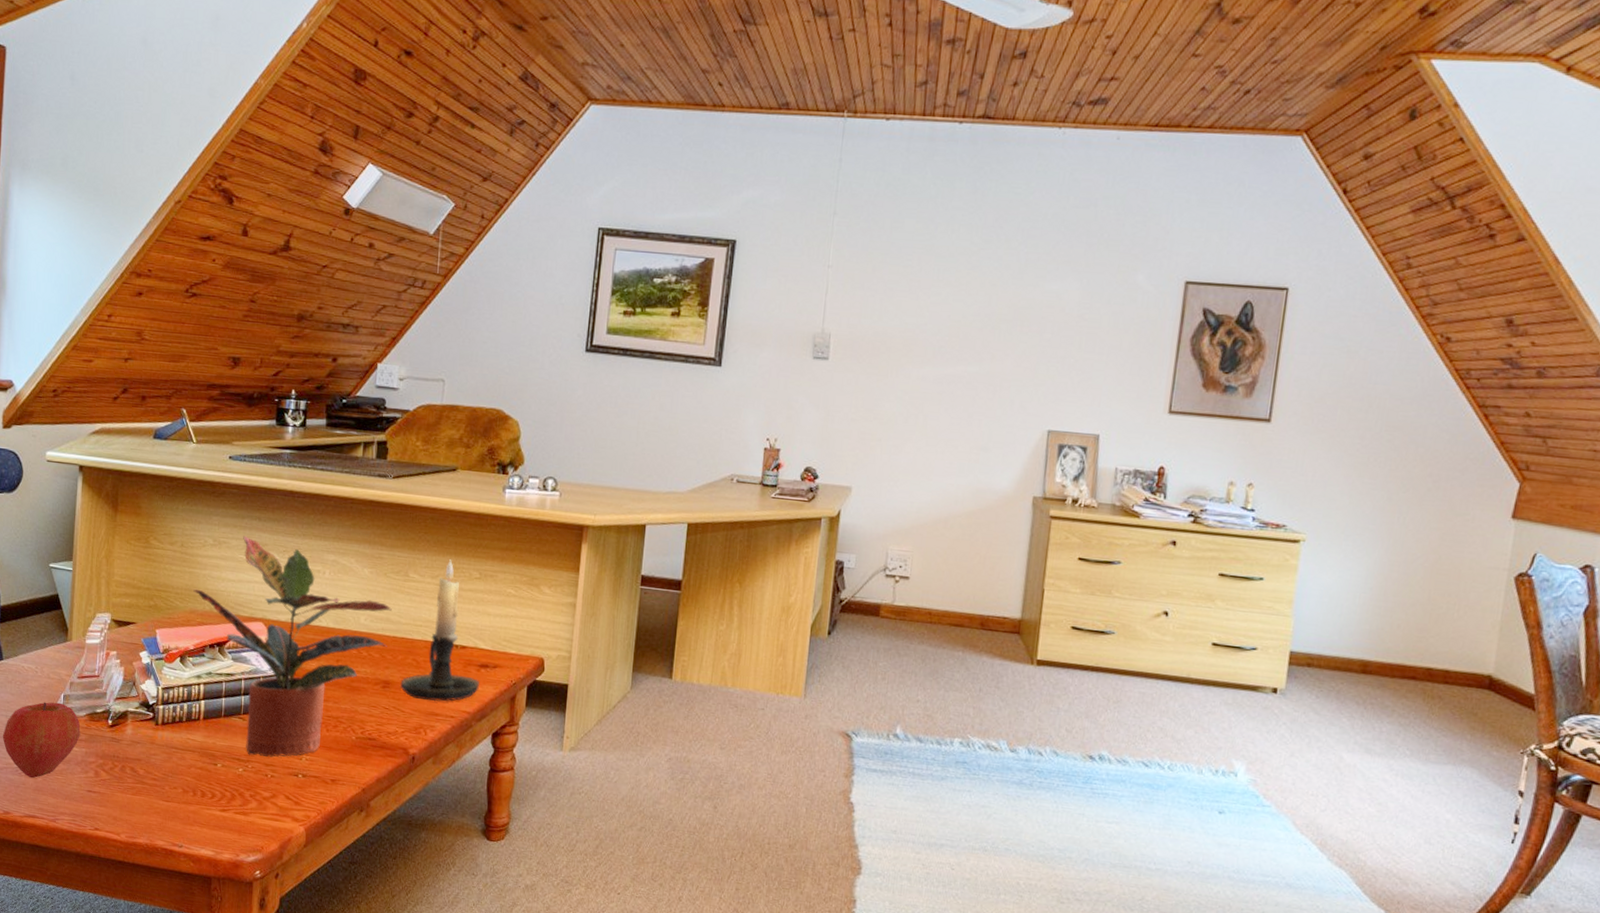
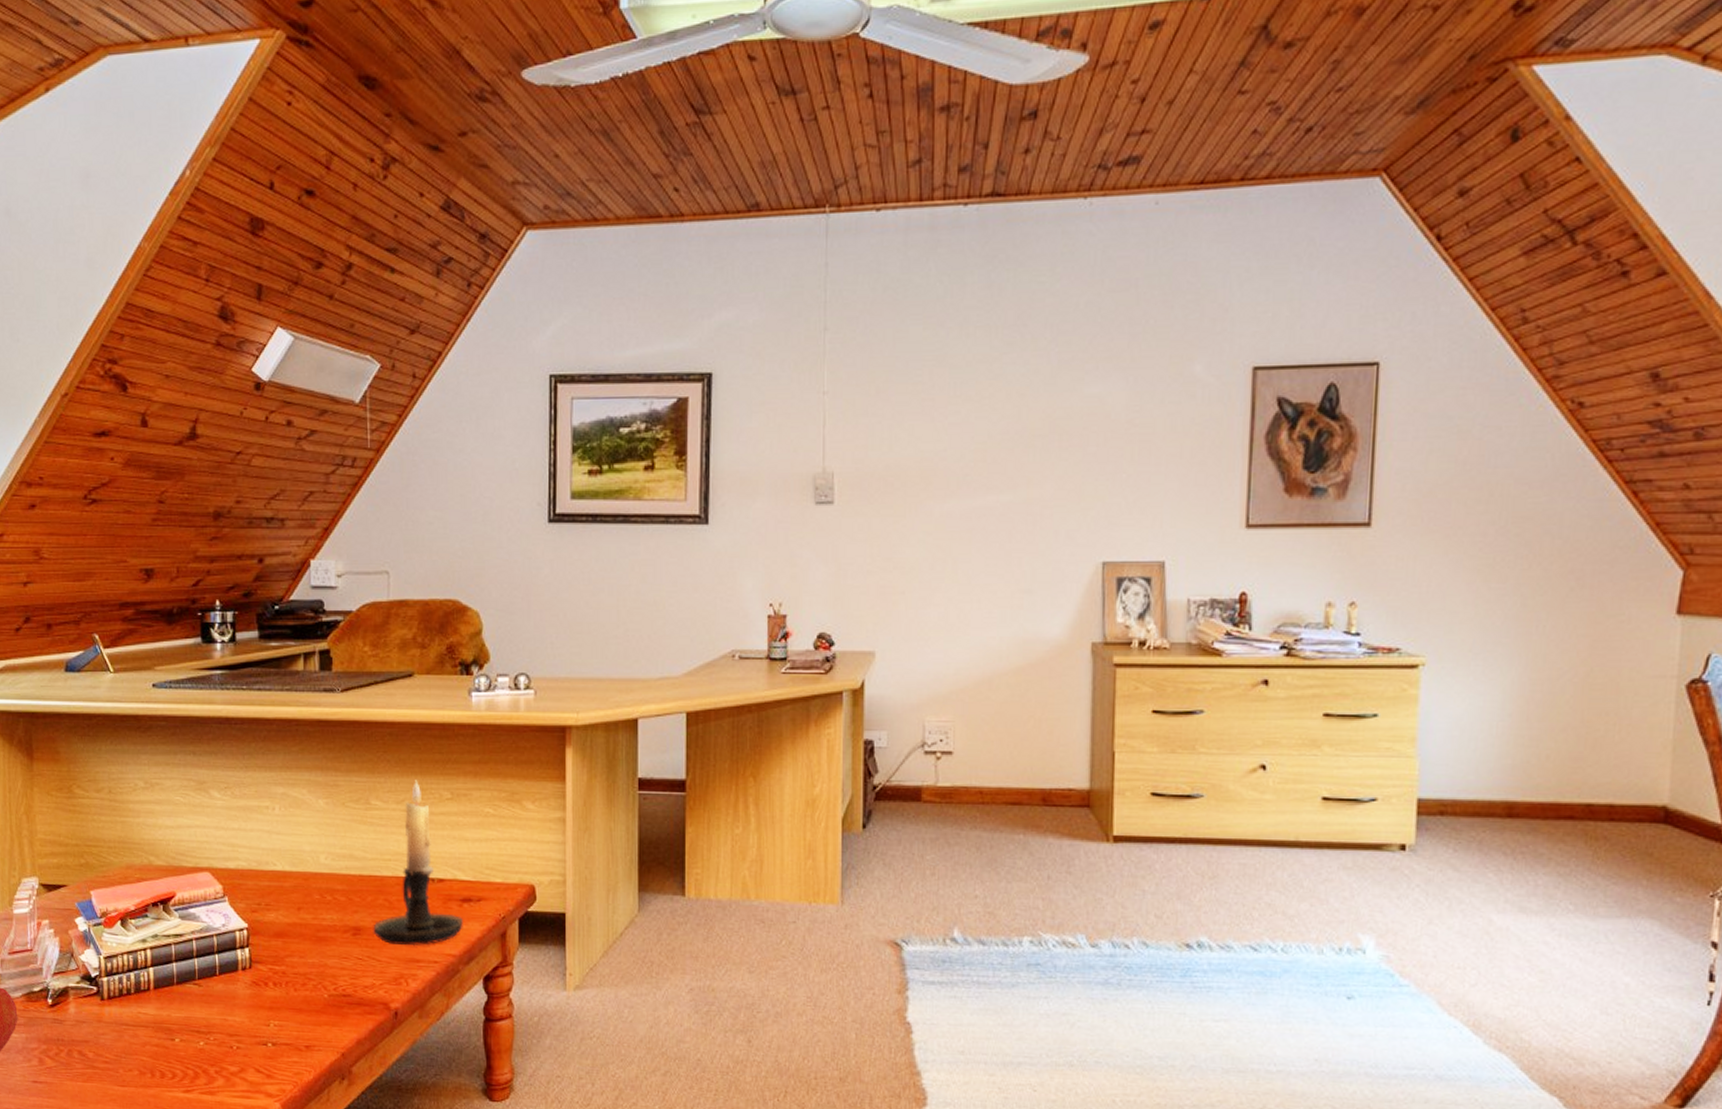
potted plant: present [193,536,392,757] -> none [128,774,355,1026]

